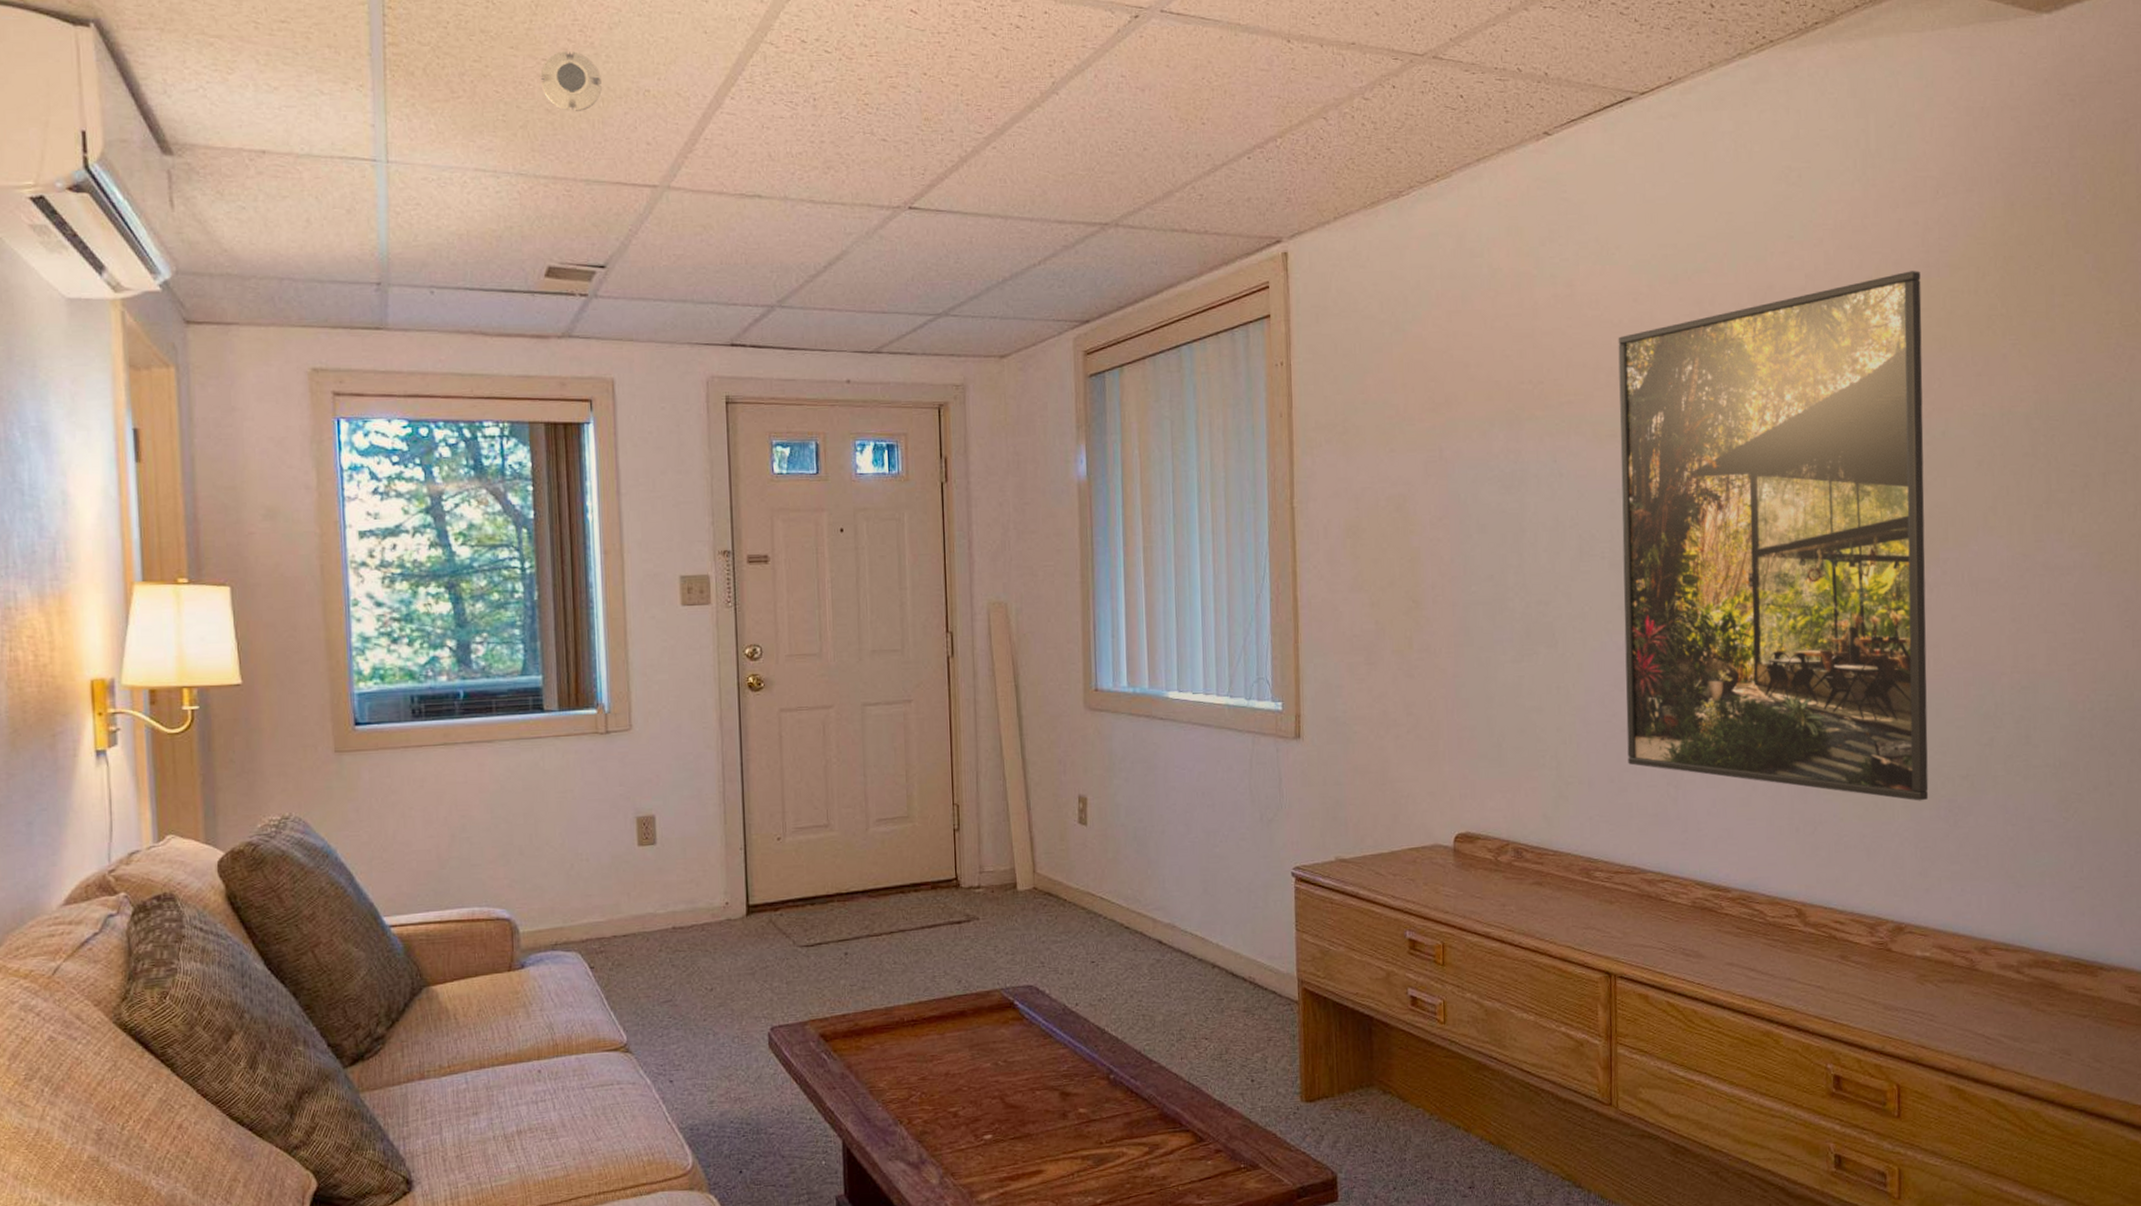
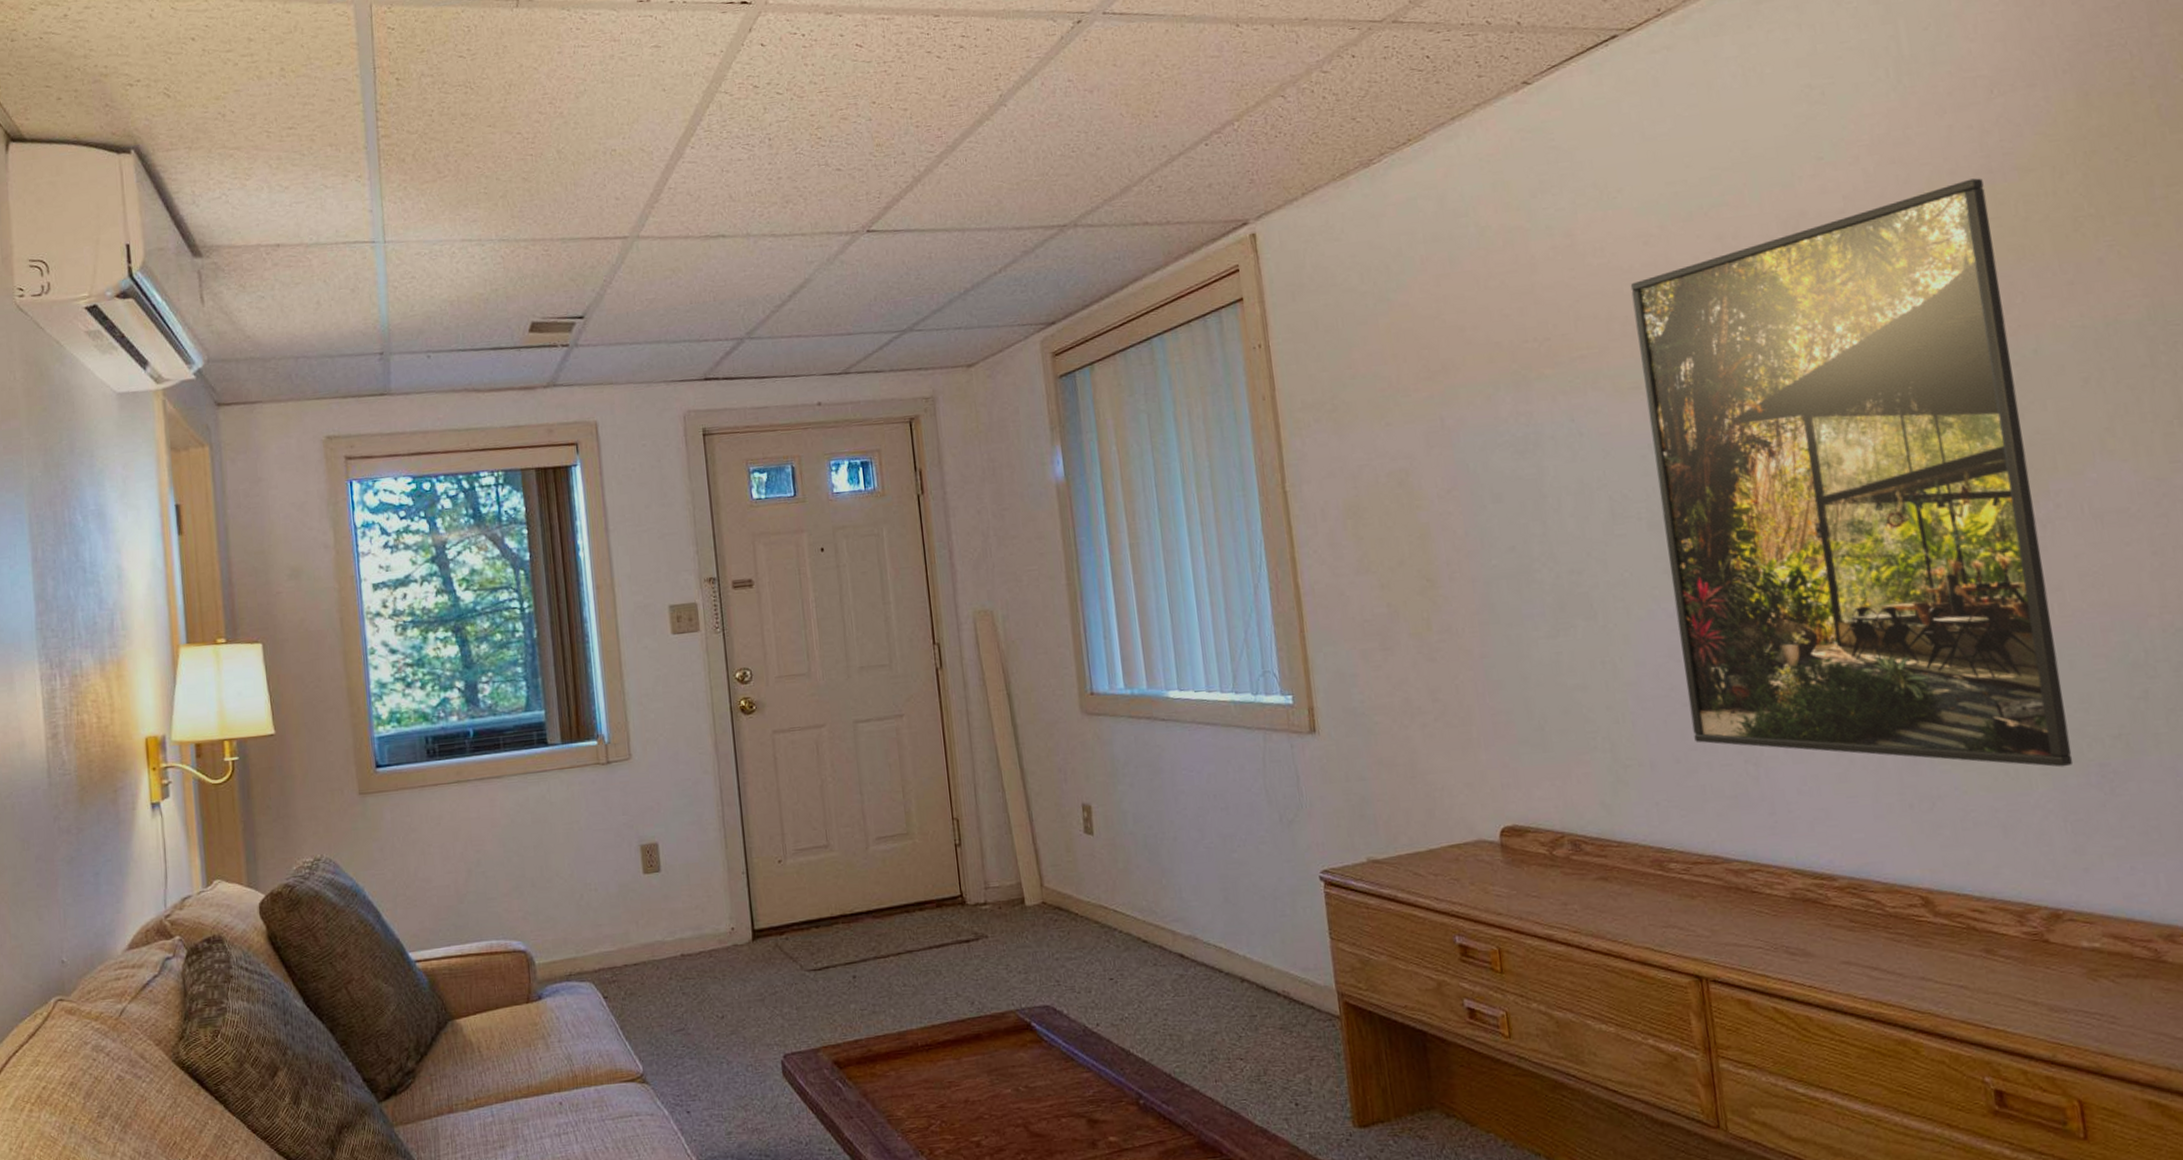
smoke detector: present [540,51,602,111] -> none [516,122,572,178]

